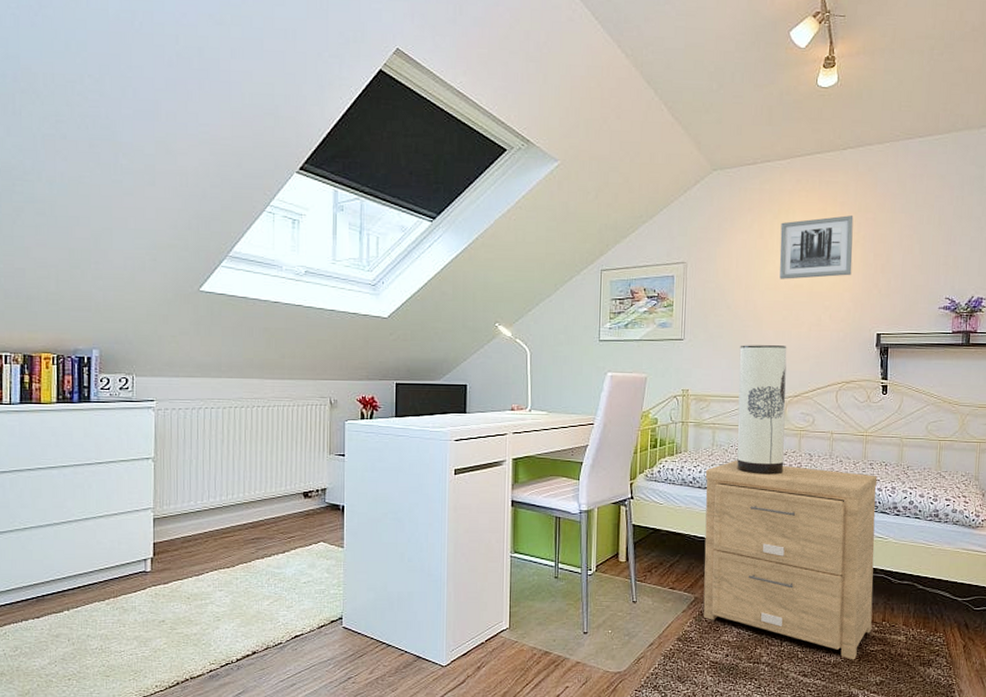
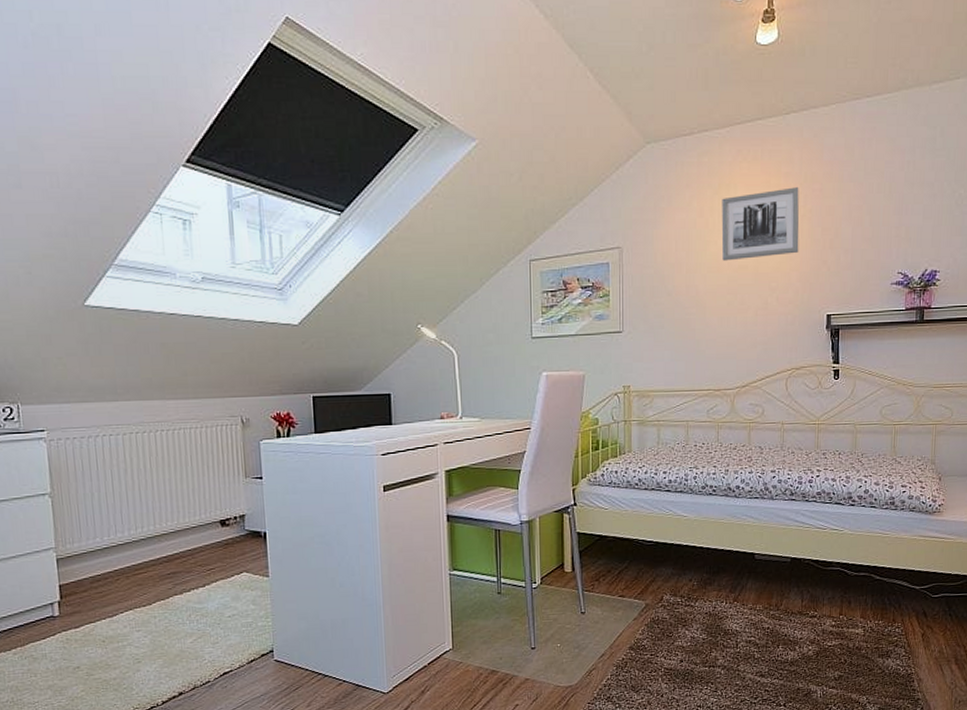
side table: present [703,461,877,660] -> none [651,458,831,657]
table lamp: present [737,345,787,475] -> none [682,333,734,472]

